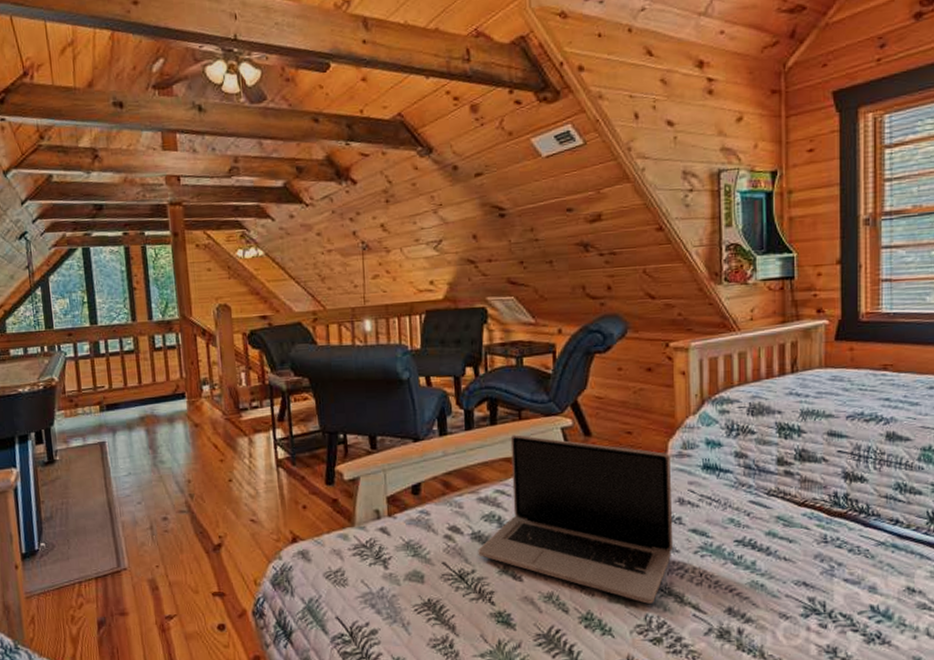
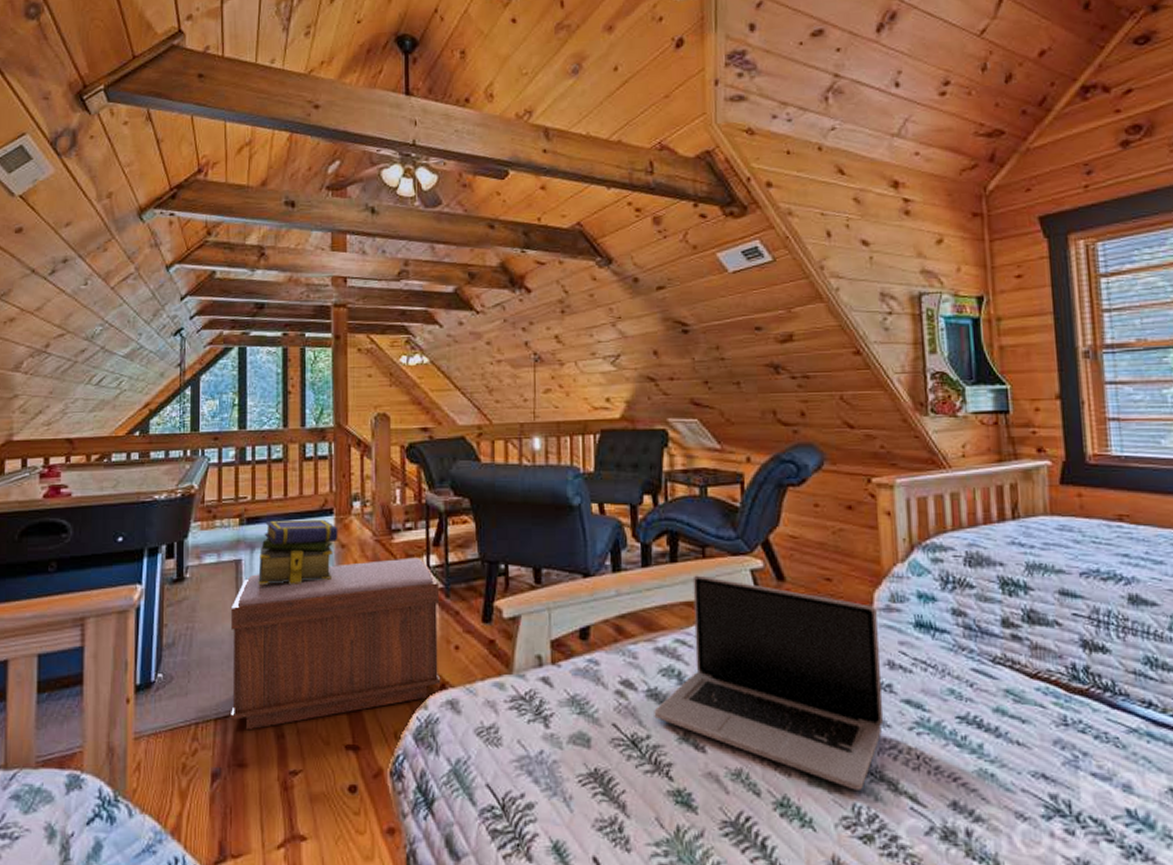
bench: none [100,432,292,585] -> present [231,557,441,730]
stack of books: none [121,403,192,462] -> present [258,519,338,584]

